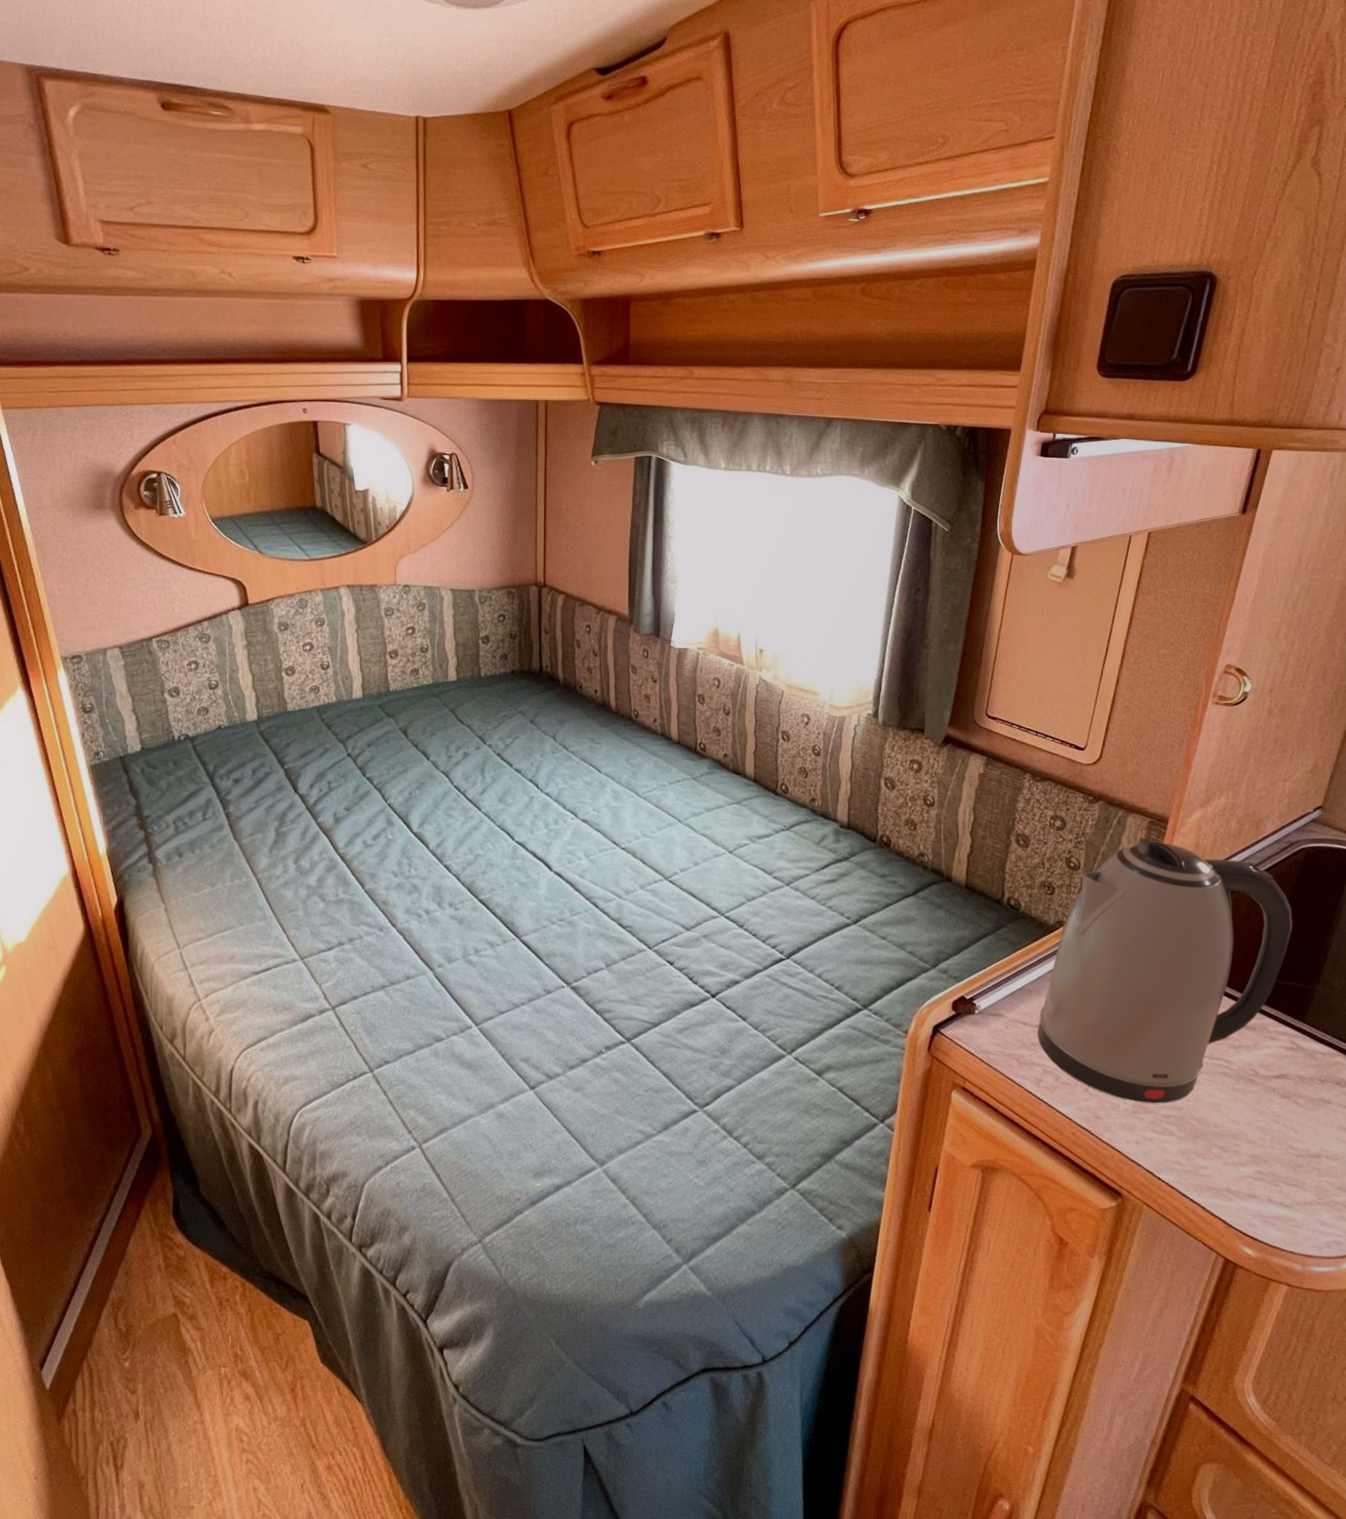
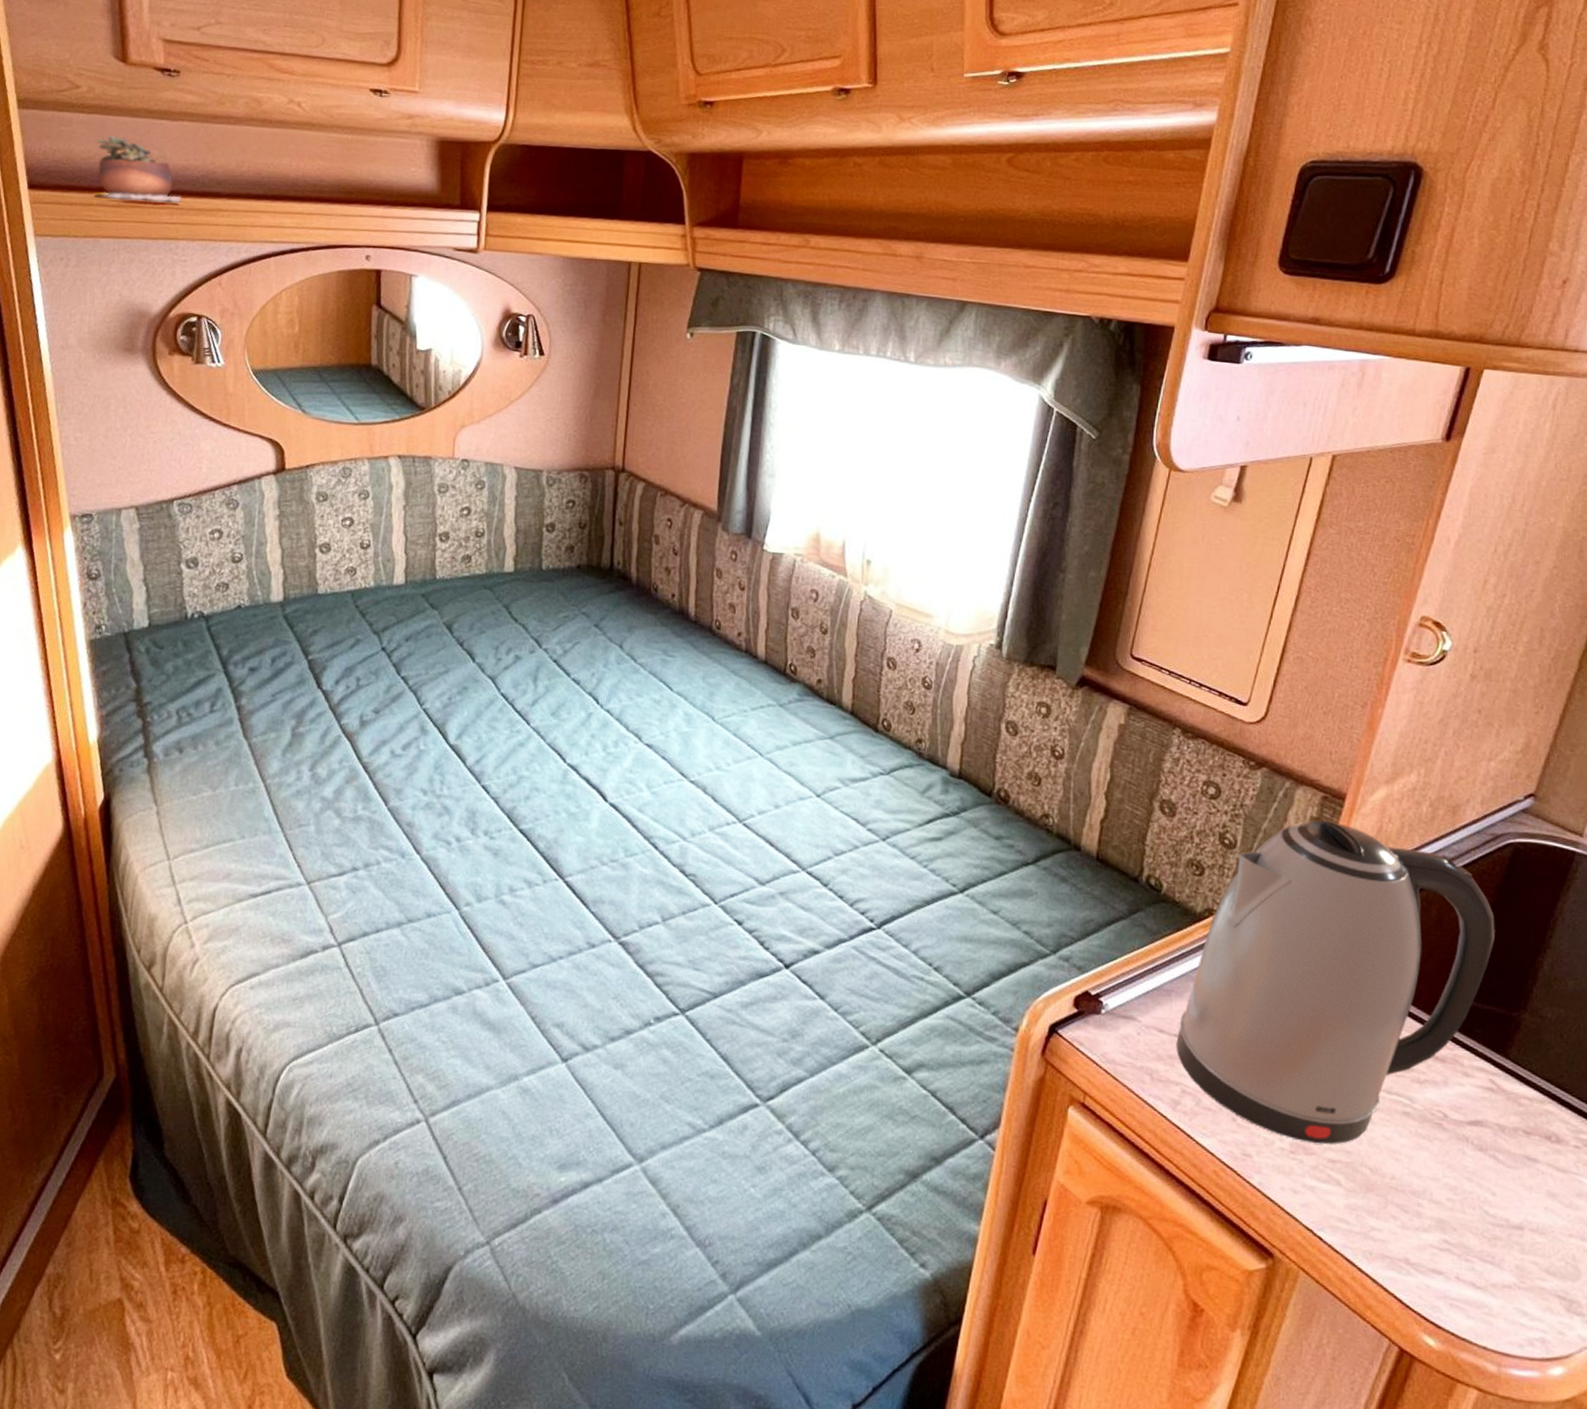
succulent plant: none [50,312,133,372] -> present [93,135,182,204]

